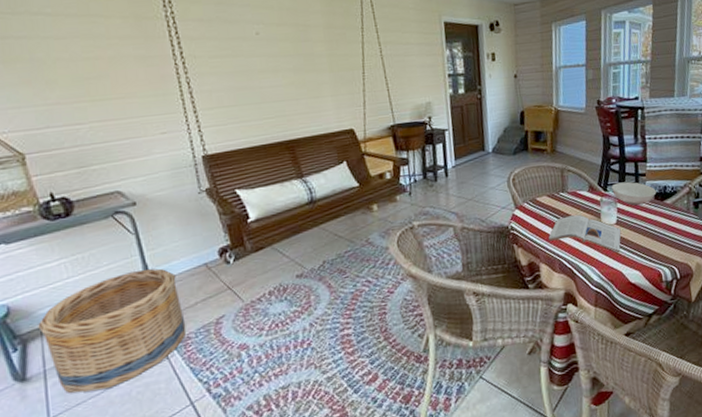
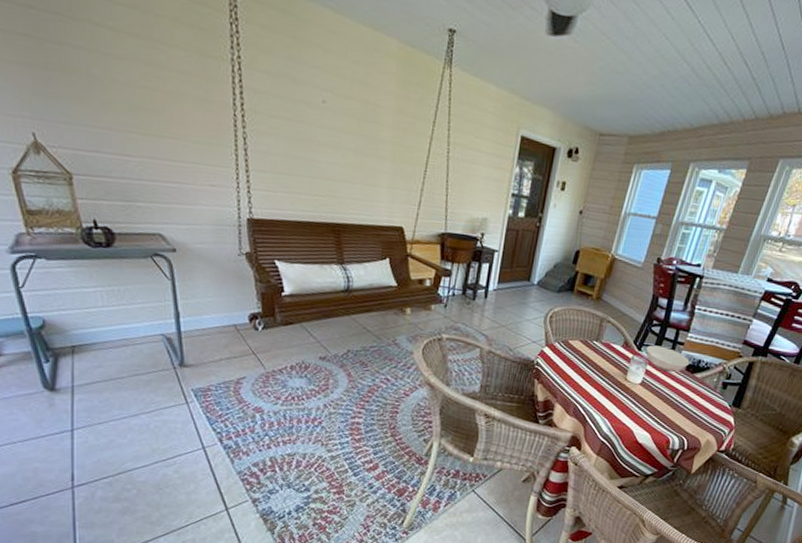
basket: present [38,268,186,393] -> none [70,315,208,417]
magazine: present [549,214,622,252] -> none [570,365,644,411]

